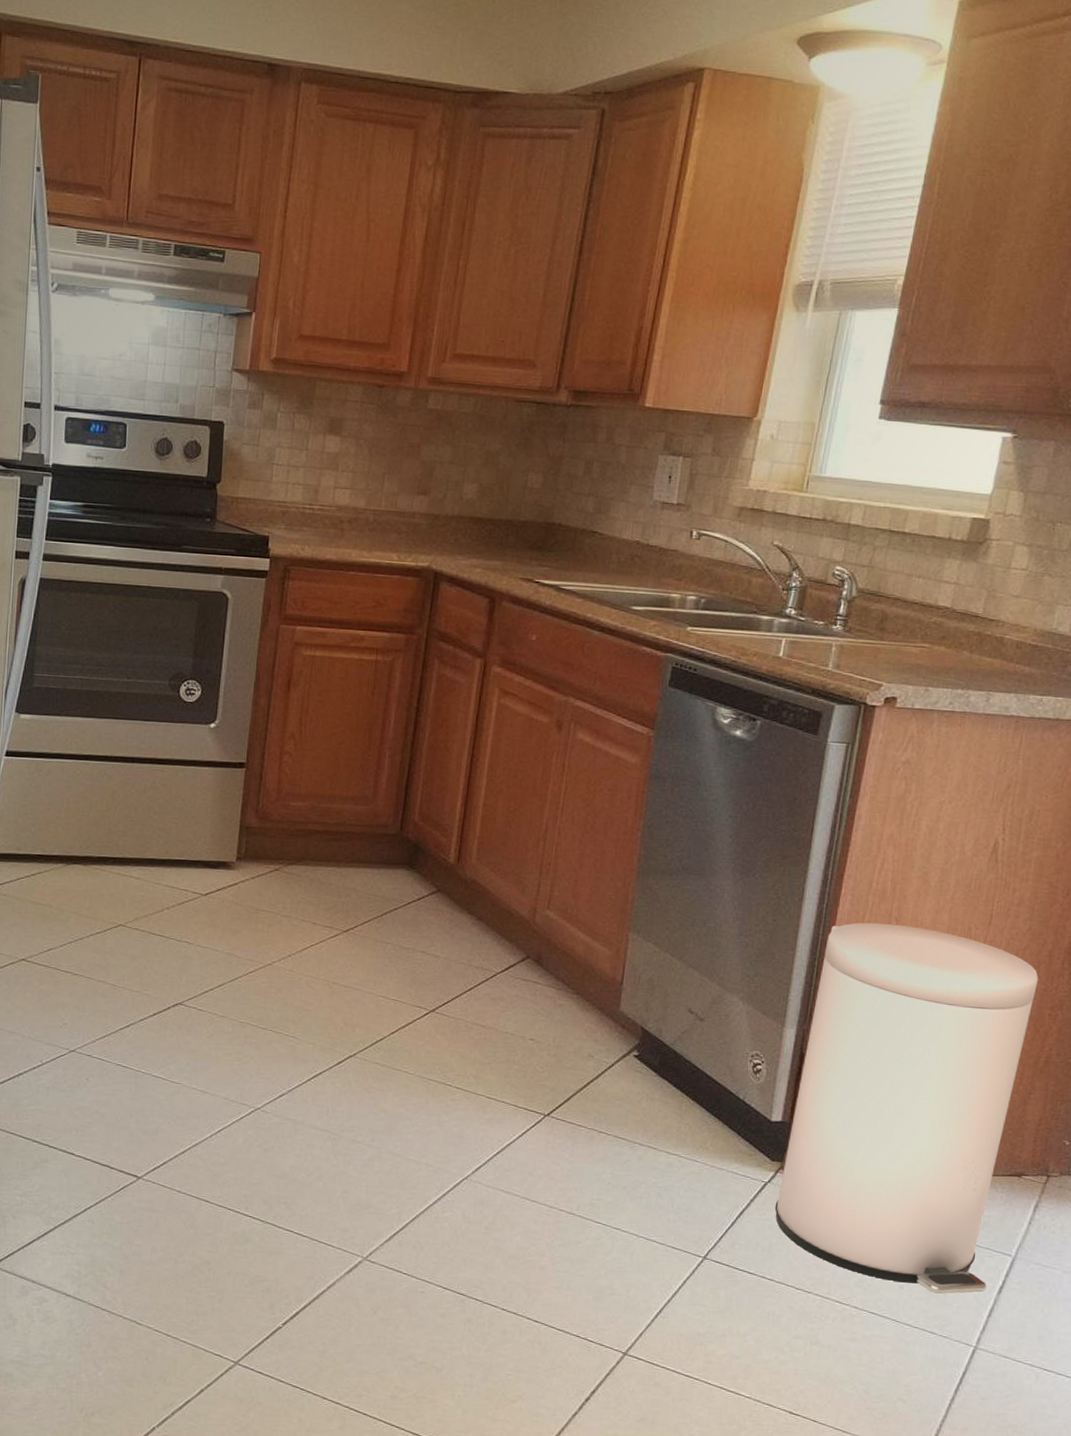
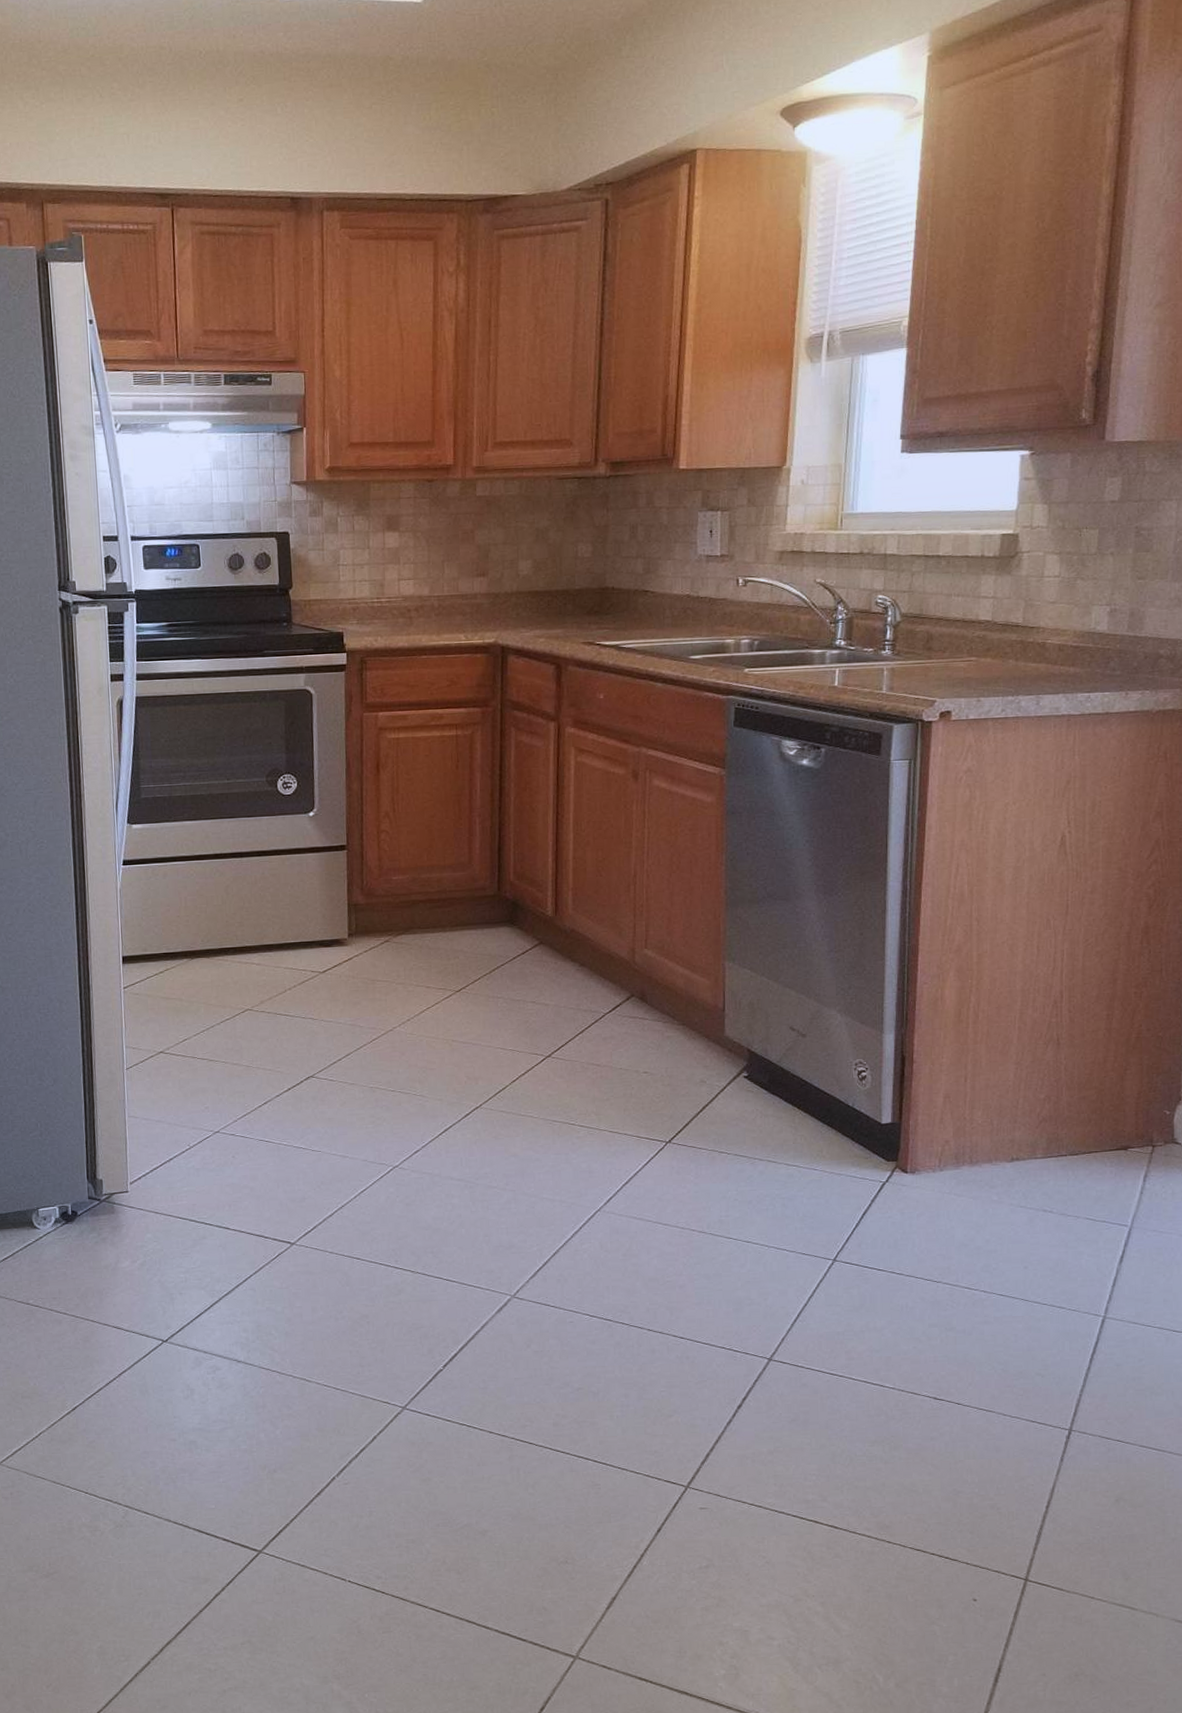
pedal bin: present [775,922,1038,1295] -> none [895,924,1120,1271]

